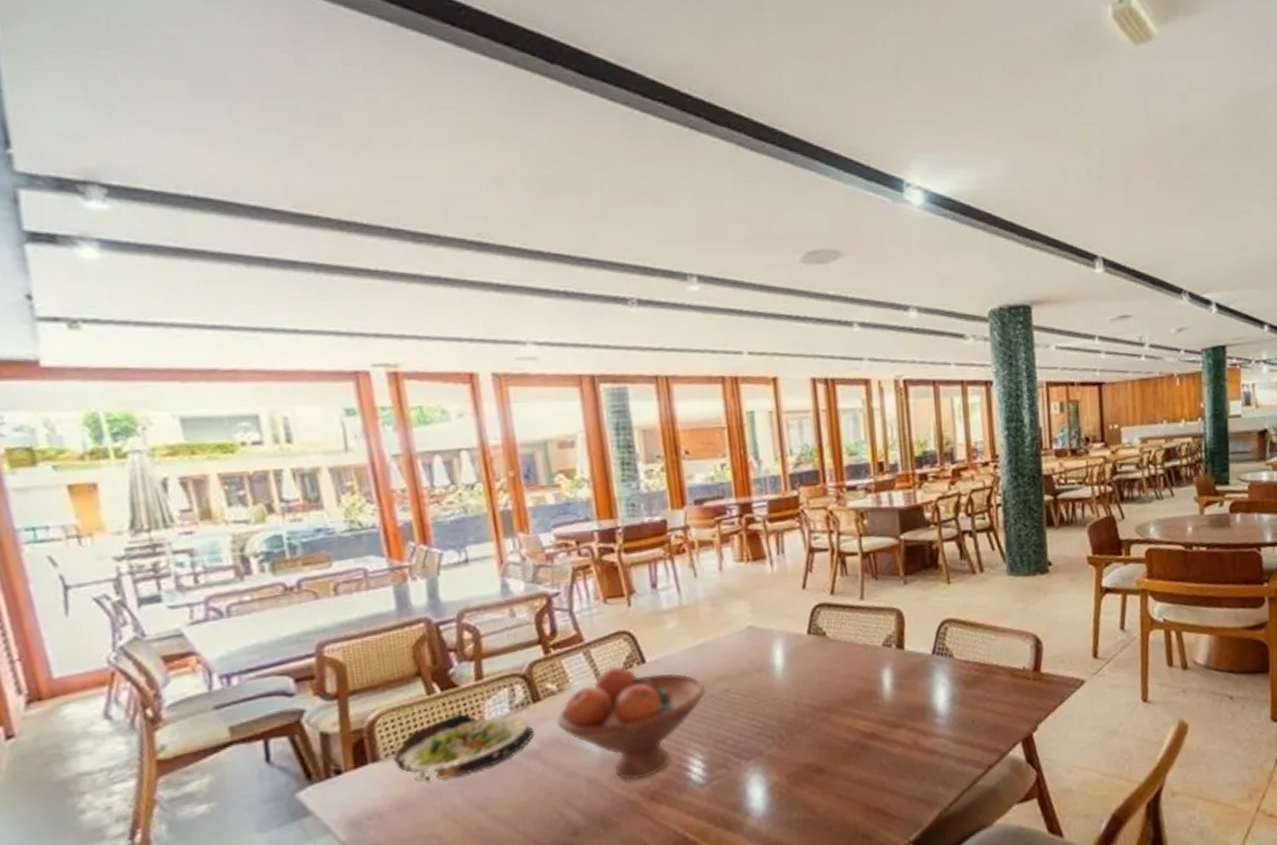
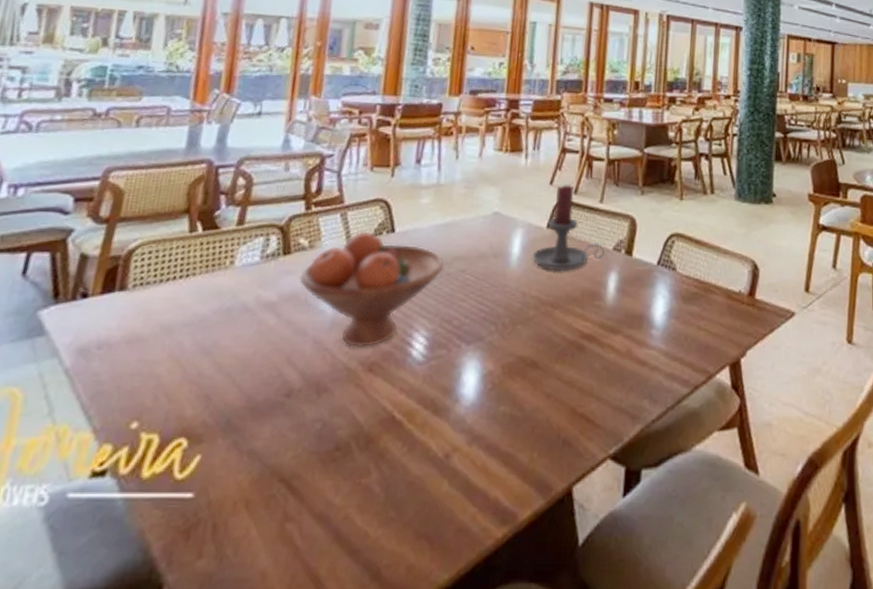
salad plate: present [393,713,534,782] -> none [139,254,277,319]
candle holder: none [797,586,876,677] -> present [532,185,606,272]

